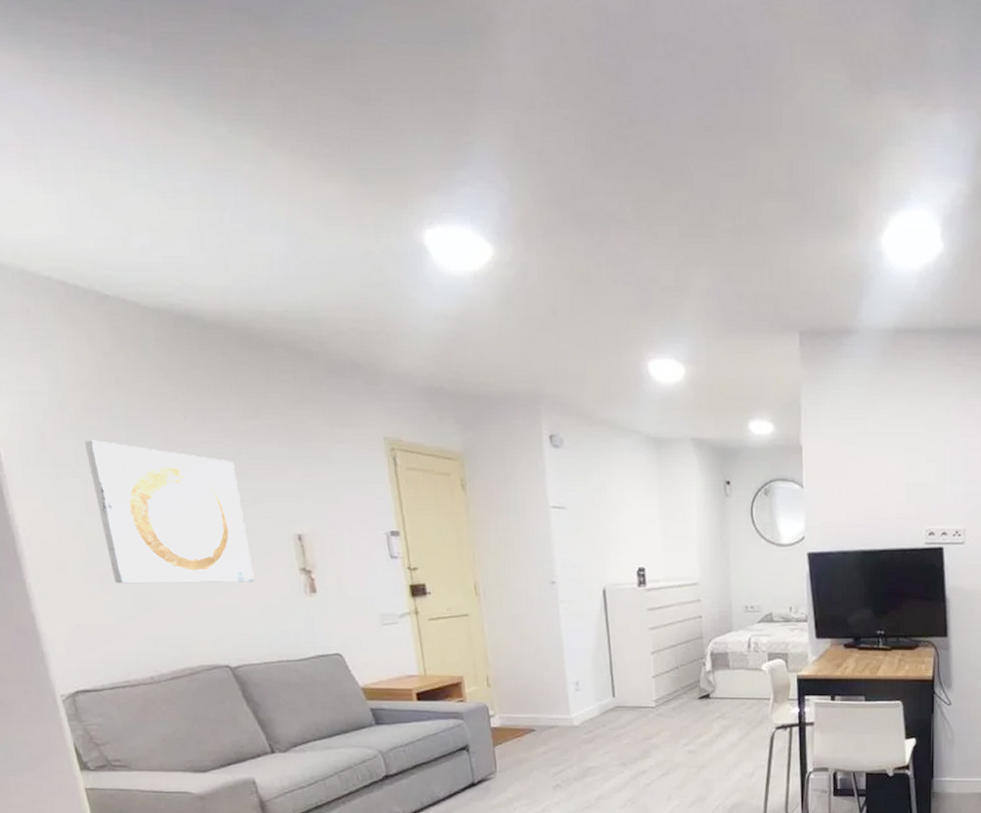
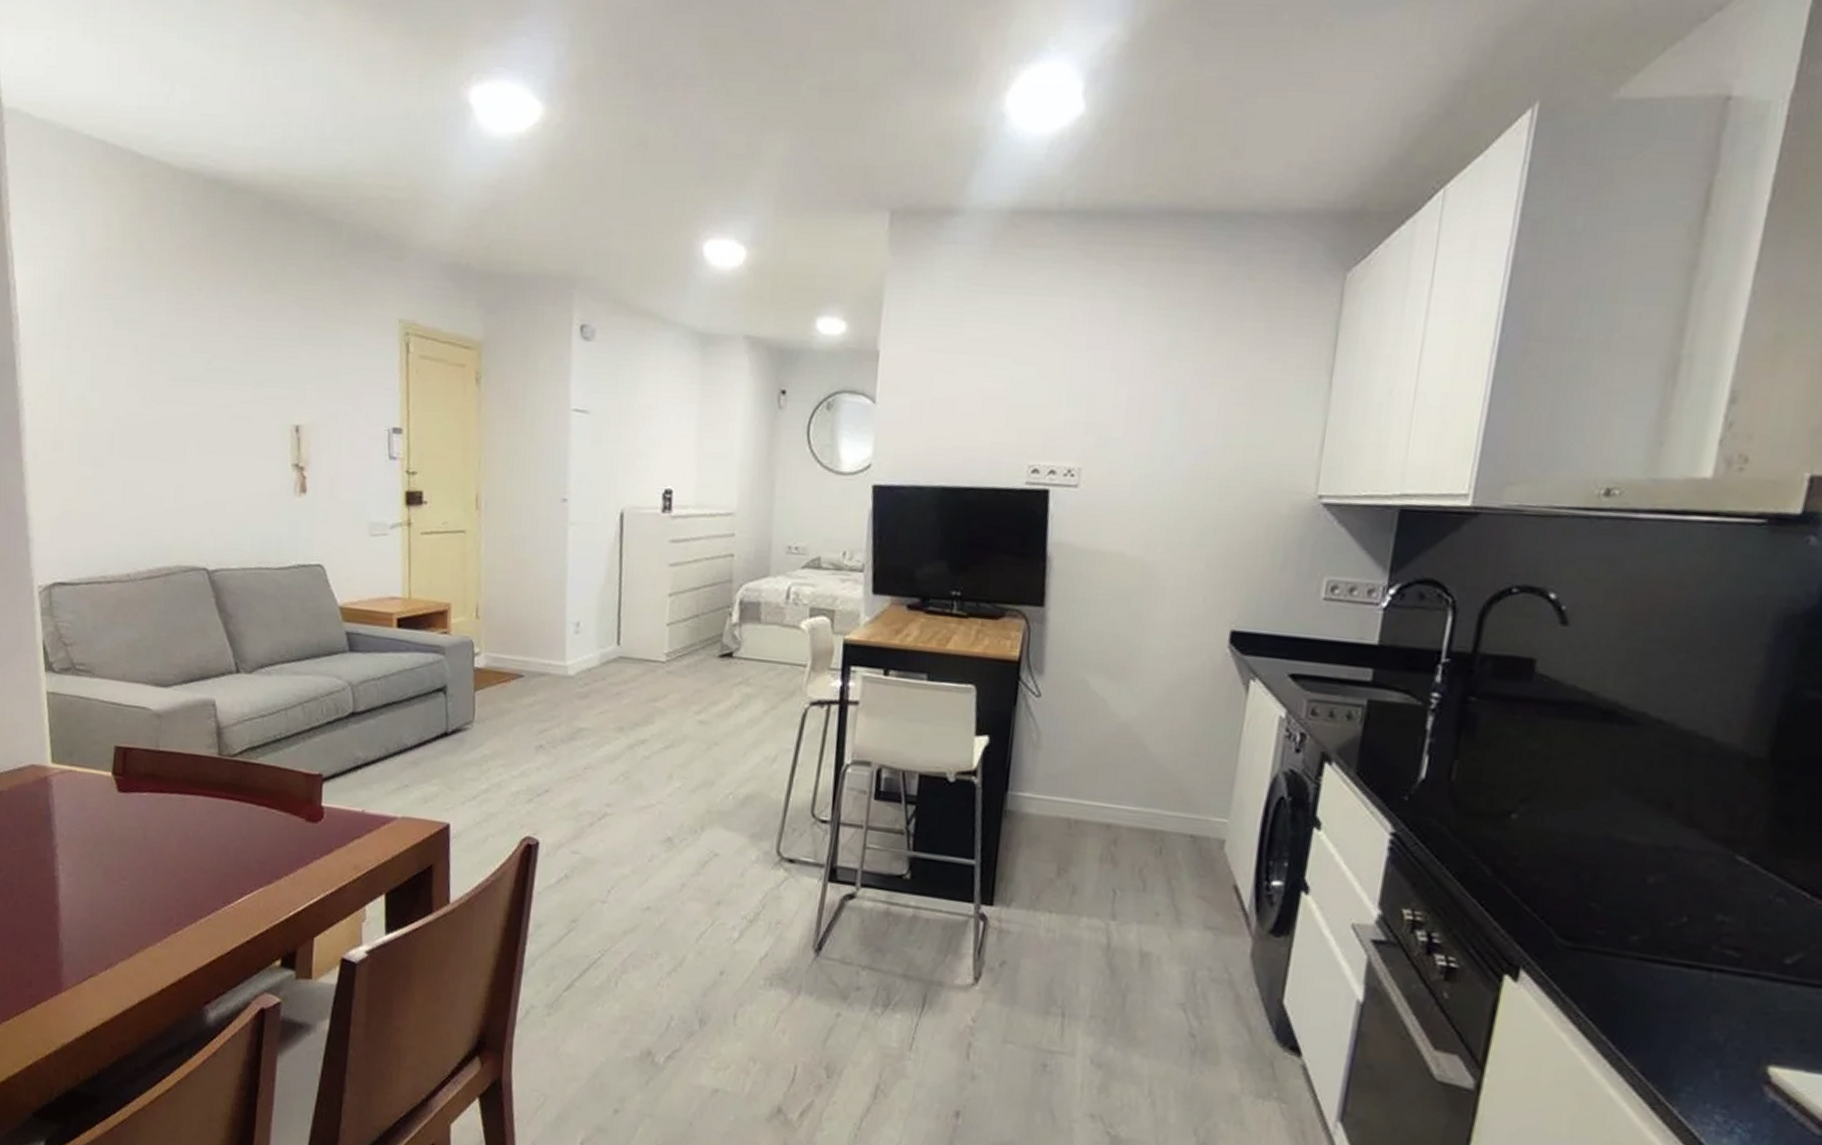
wall art: present [84,440,254,584] -> none [98,310,245,477]

